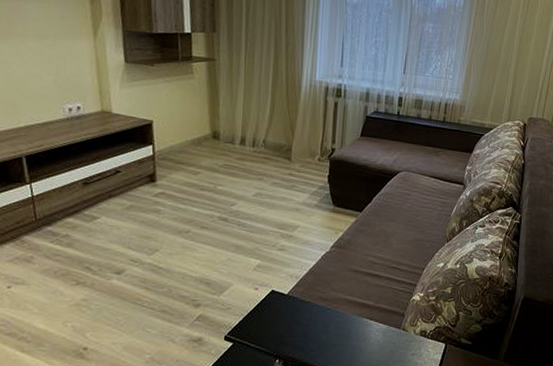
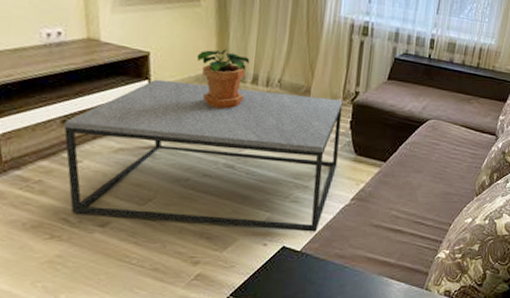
coffee table: none [84,144,321,277] -> present [63,79,343,232]
potted plant: none [192,115,238,168] -> present [196,49,250,109]

